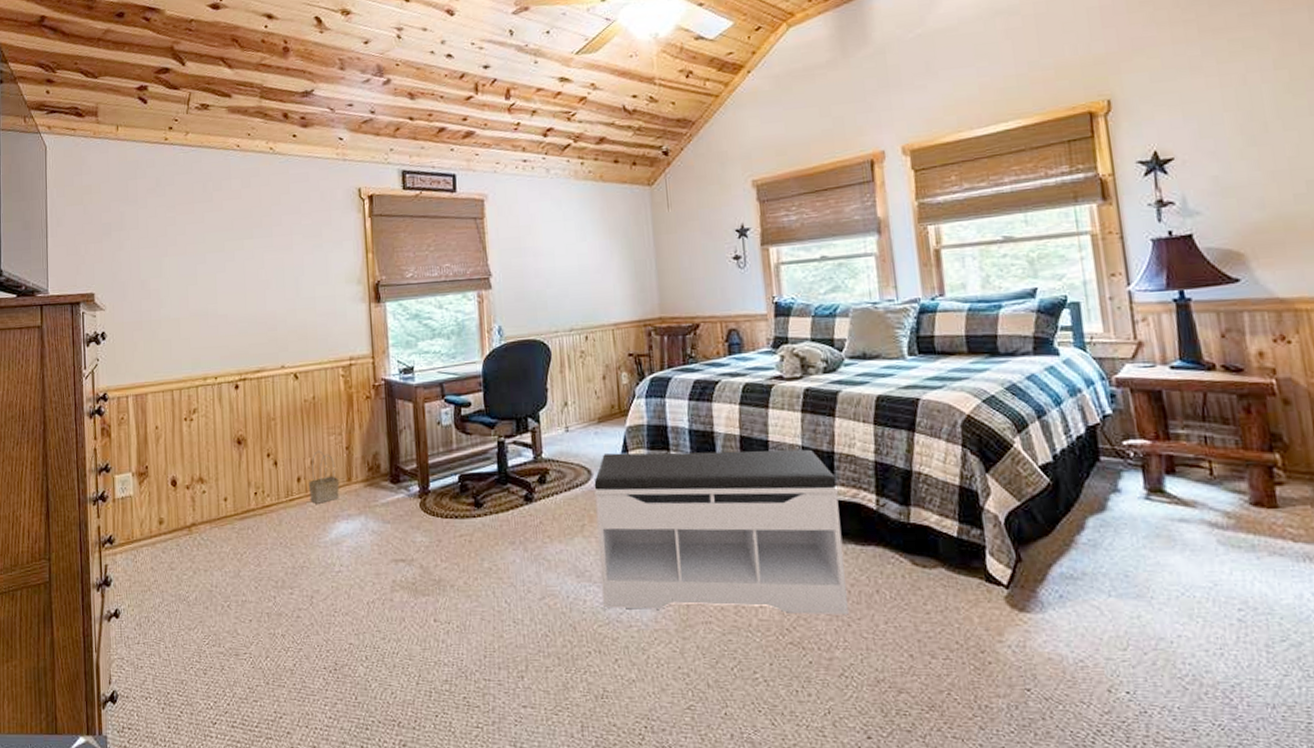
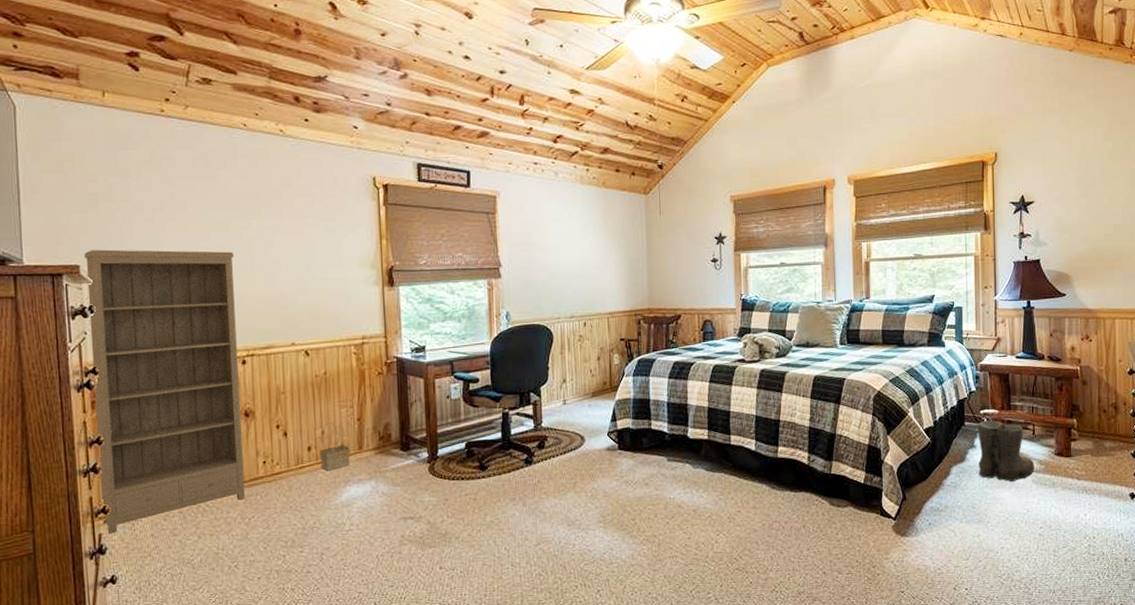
bookshelf: none [98,273,238,566] -> present [84,249,245,534]
bench: present [593,449,849,615] -> none [585,418,782,550]
boots: none [1119,455,1219,542] -> present [976,420,1034,482]

